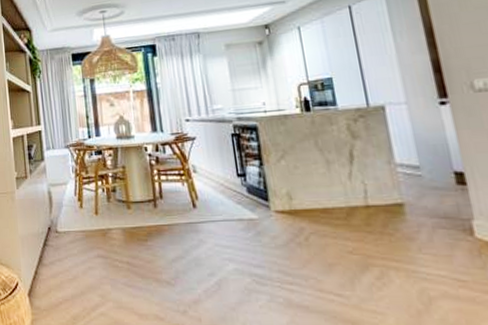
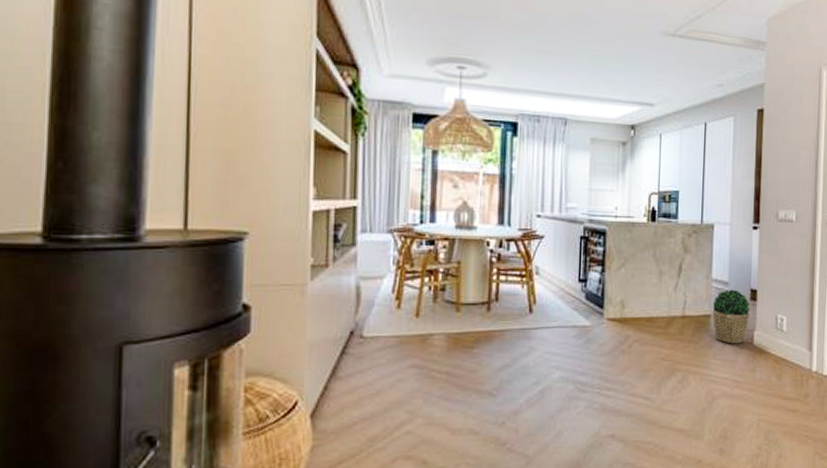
potted plant: none [403,173,461,236] -> present [712,289,750,344]

